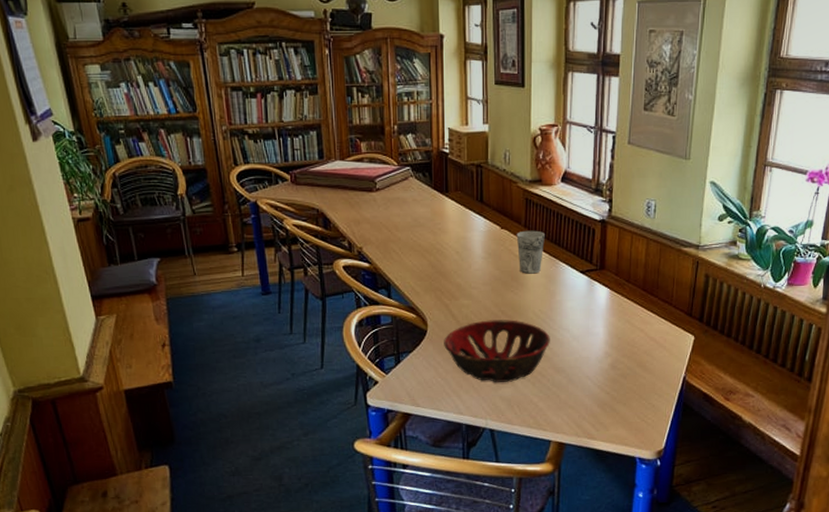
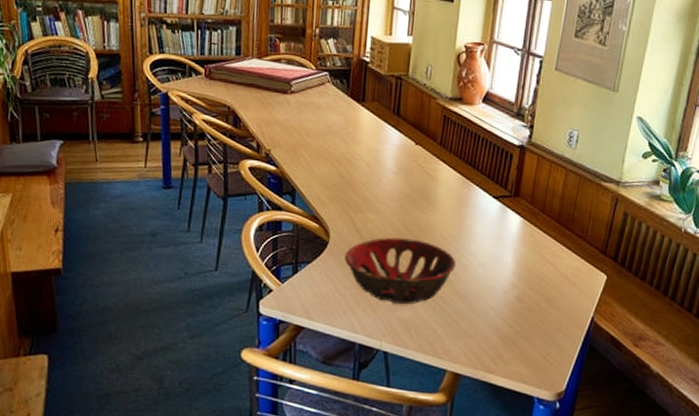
cup: present [516,230,545,274] -> none [430,148,460,195]

